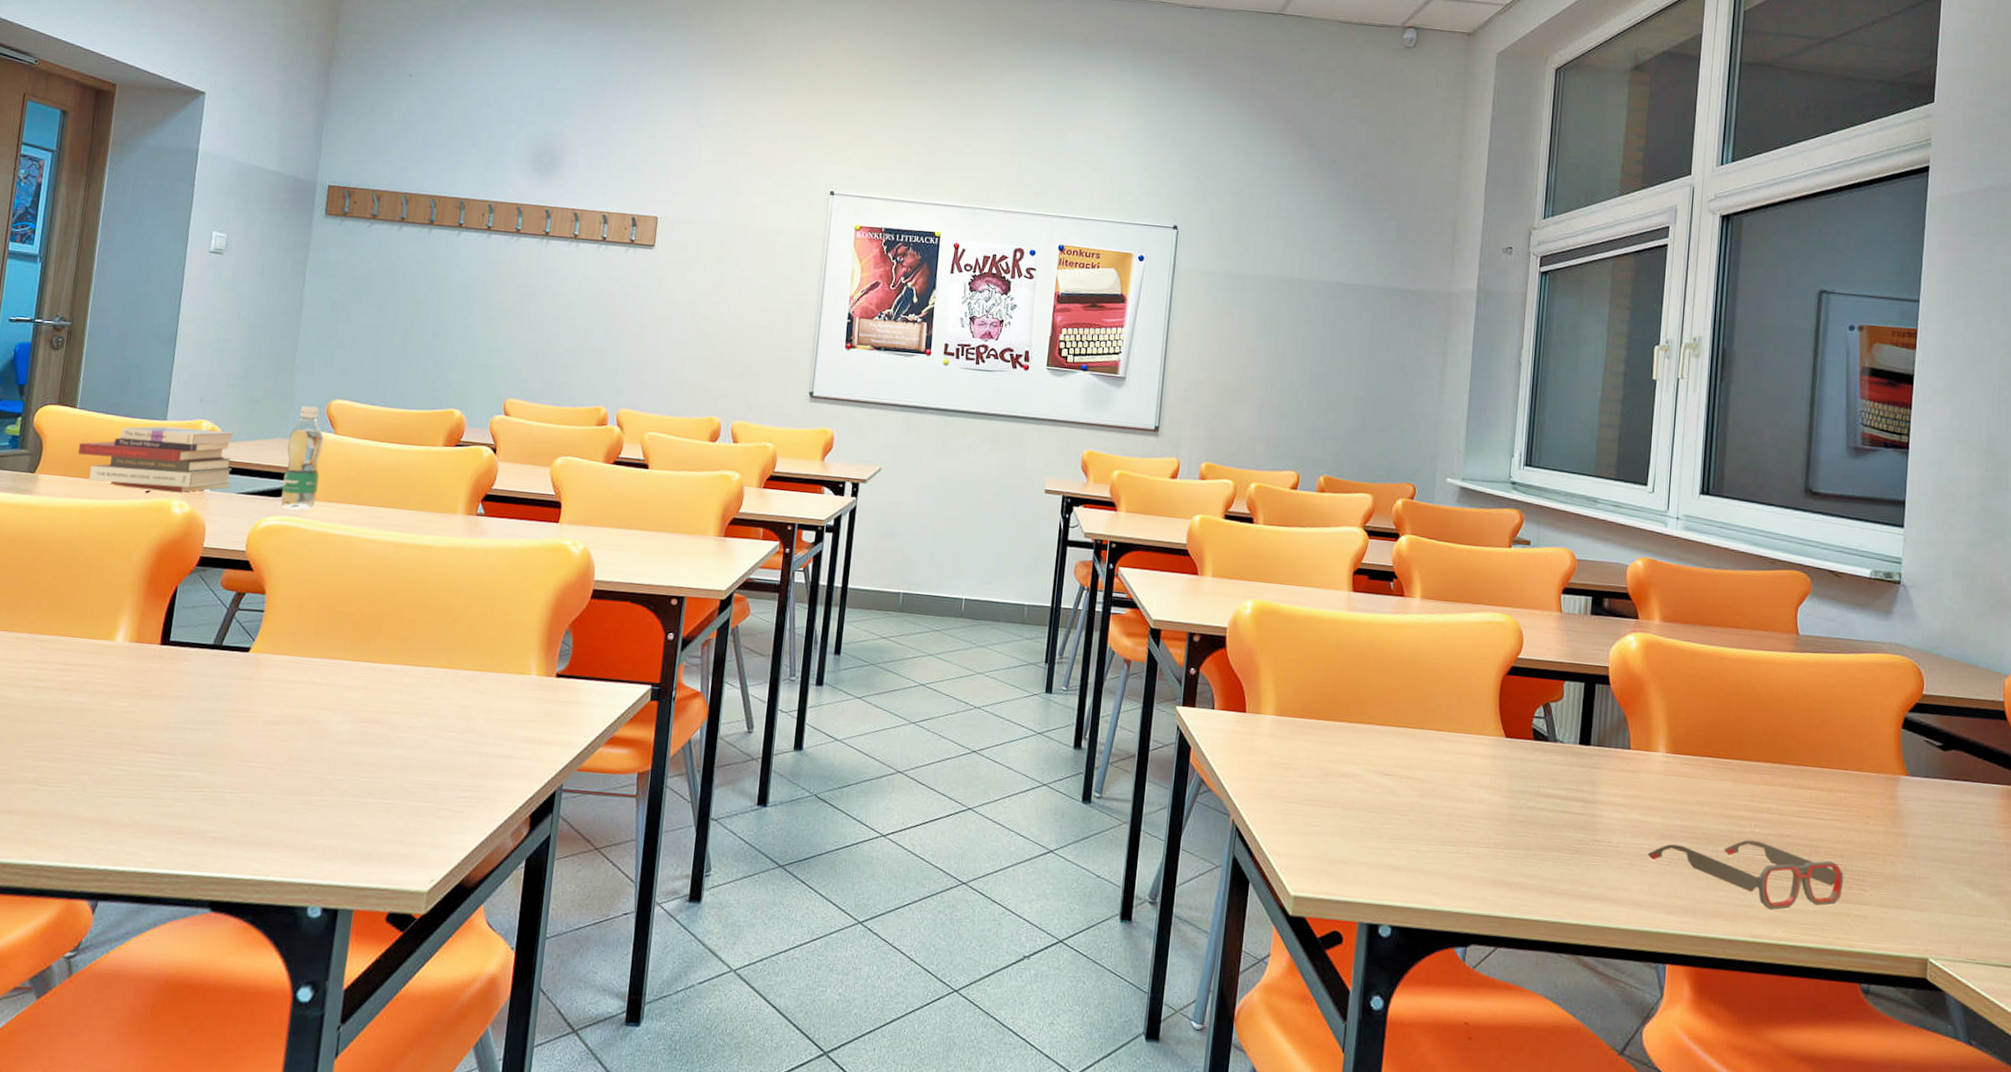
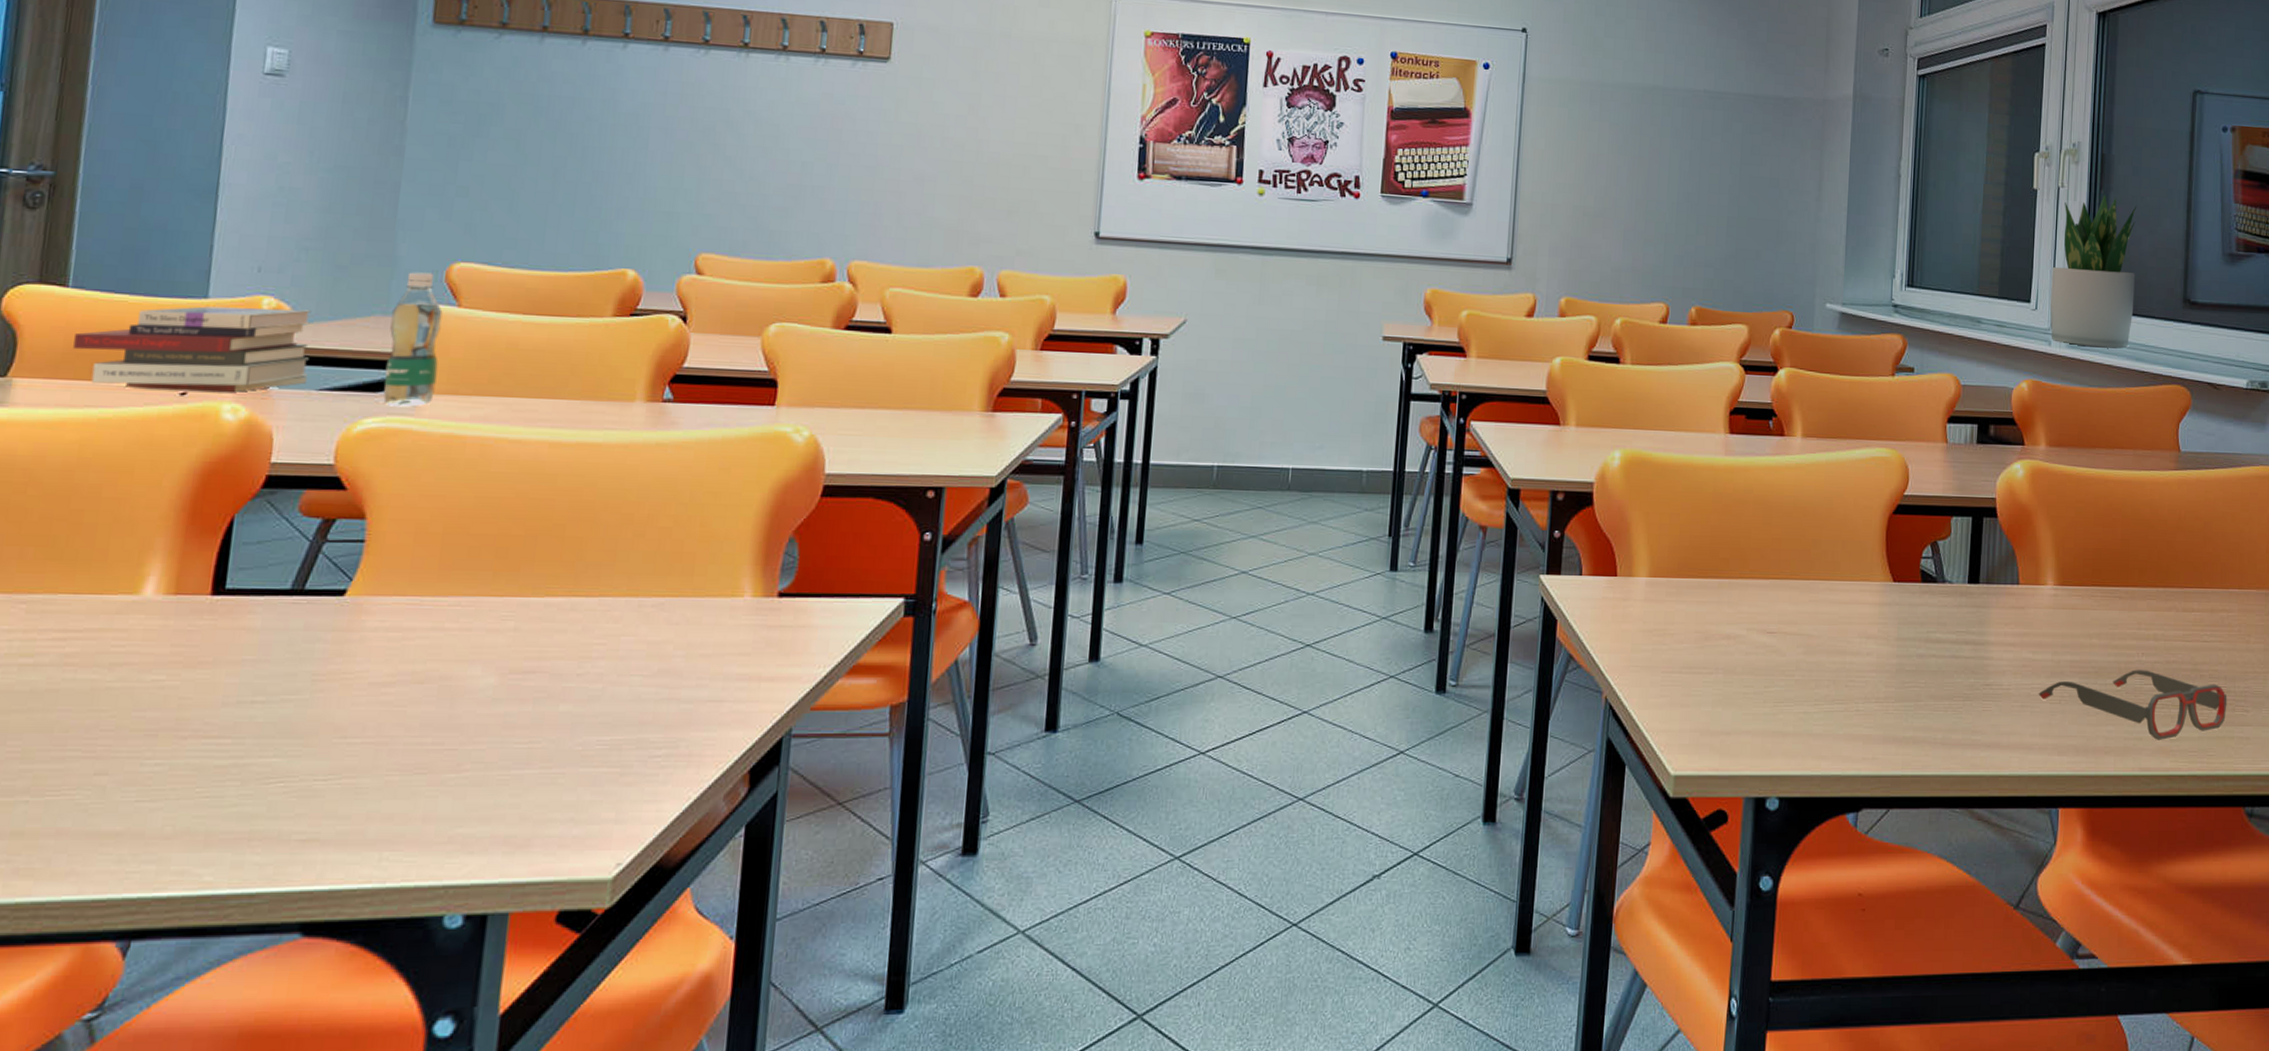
planter: none [1667,387,1758,534] -> present [2050,195,2137,349]

